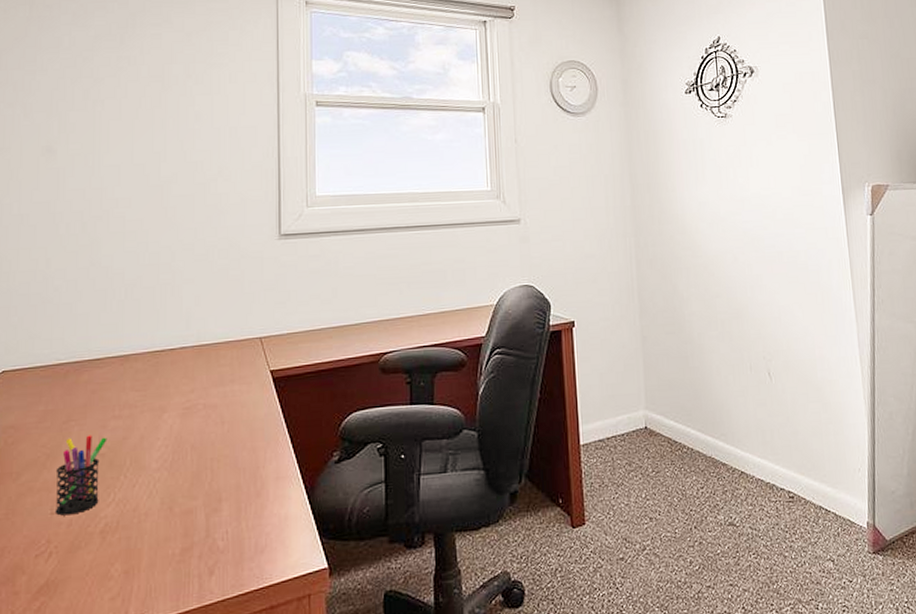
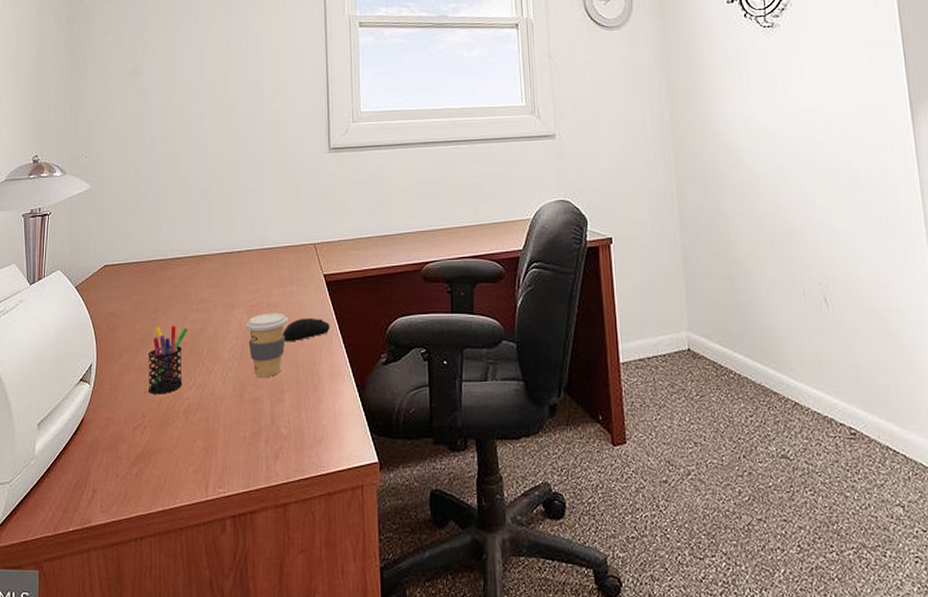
coffee cup: none [178,414,228,488] -> present [245,313,288,378]
computer mouse: none [220,417,276,446] -> present [282,317,330,342]

